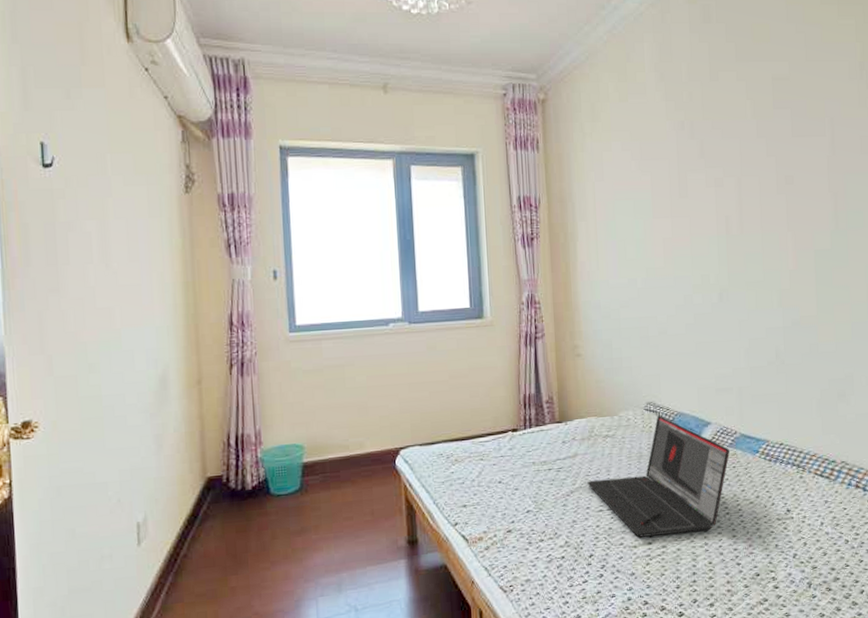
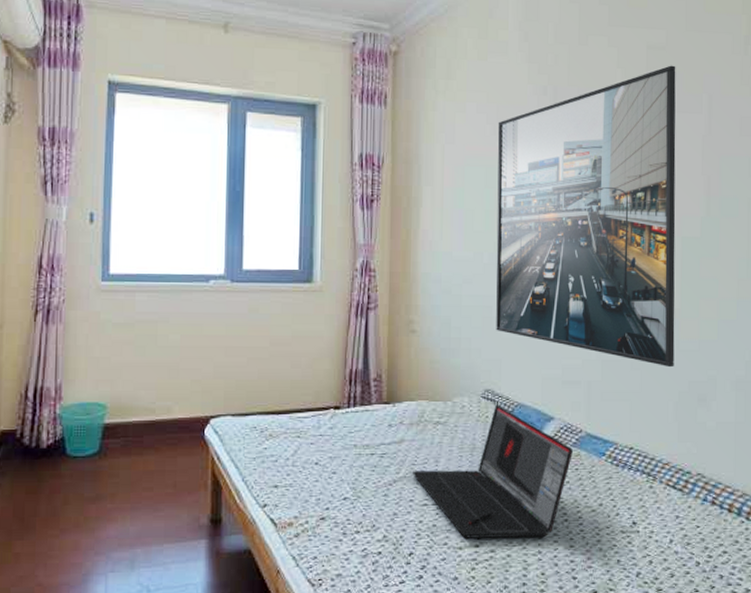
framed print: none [641,94,815,369] -> present [496,65,676,368]

